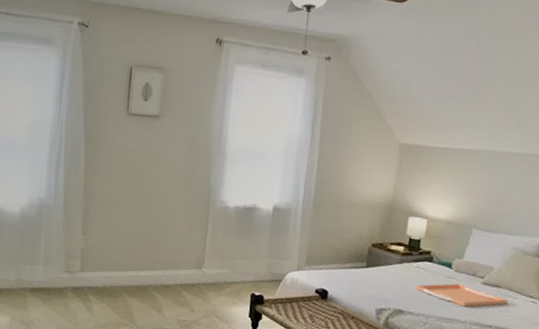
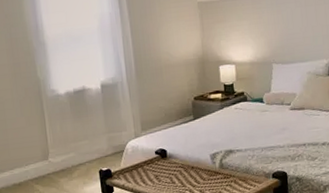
serving tray: present [416,283,508,307] -> none [239,114,313,134]

